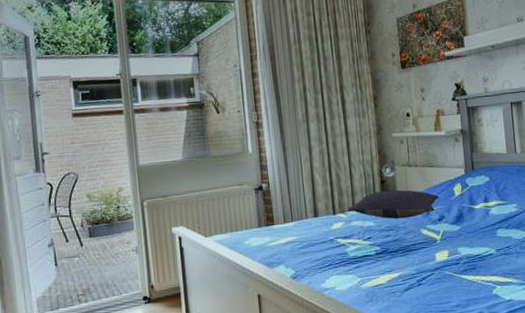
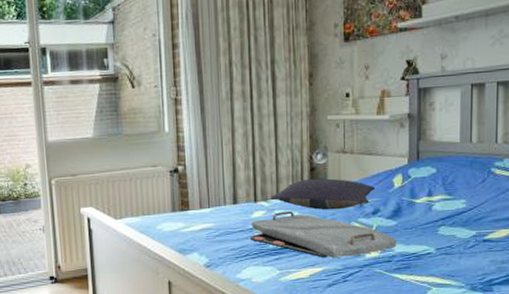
serving tray: none [330,221,462,264] -> present [248,211,397,258]

